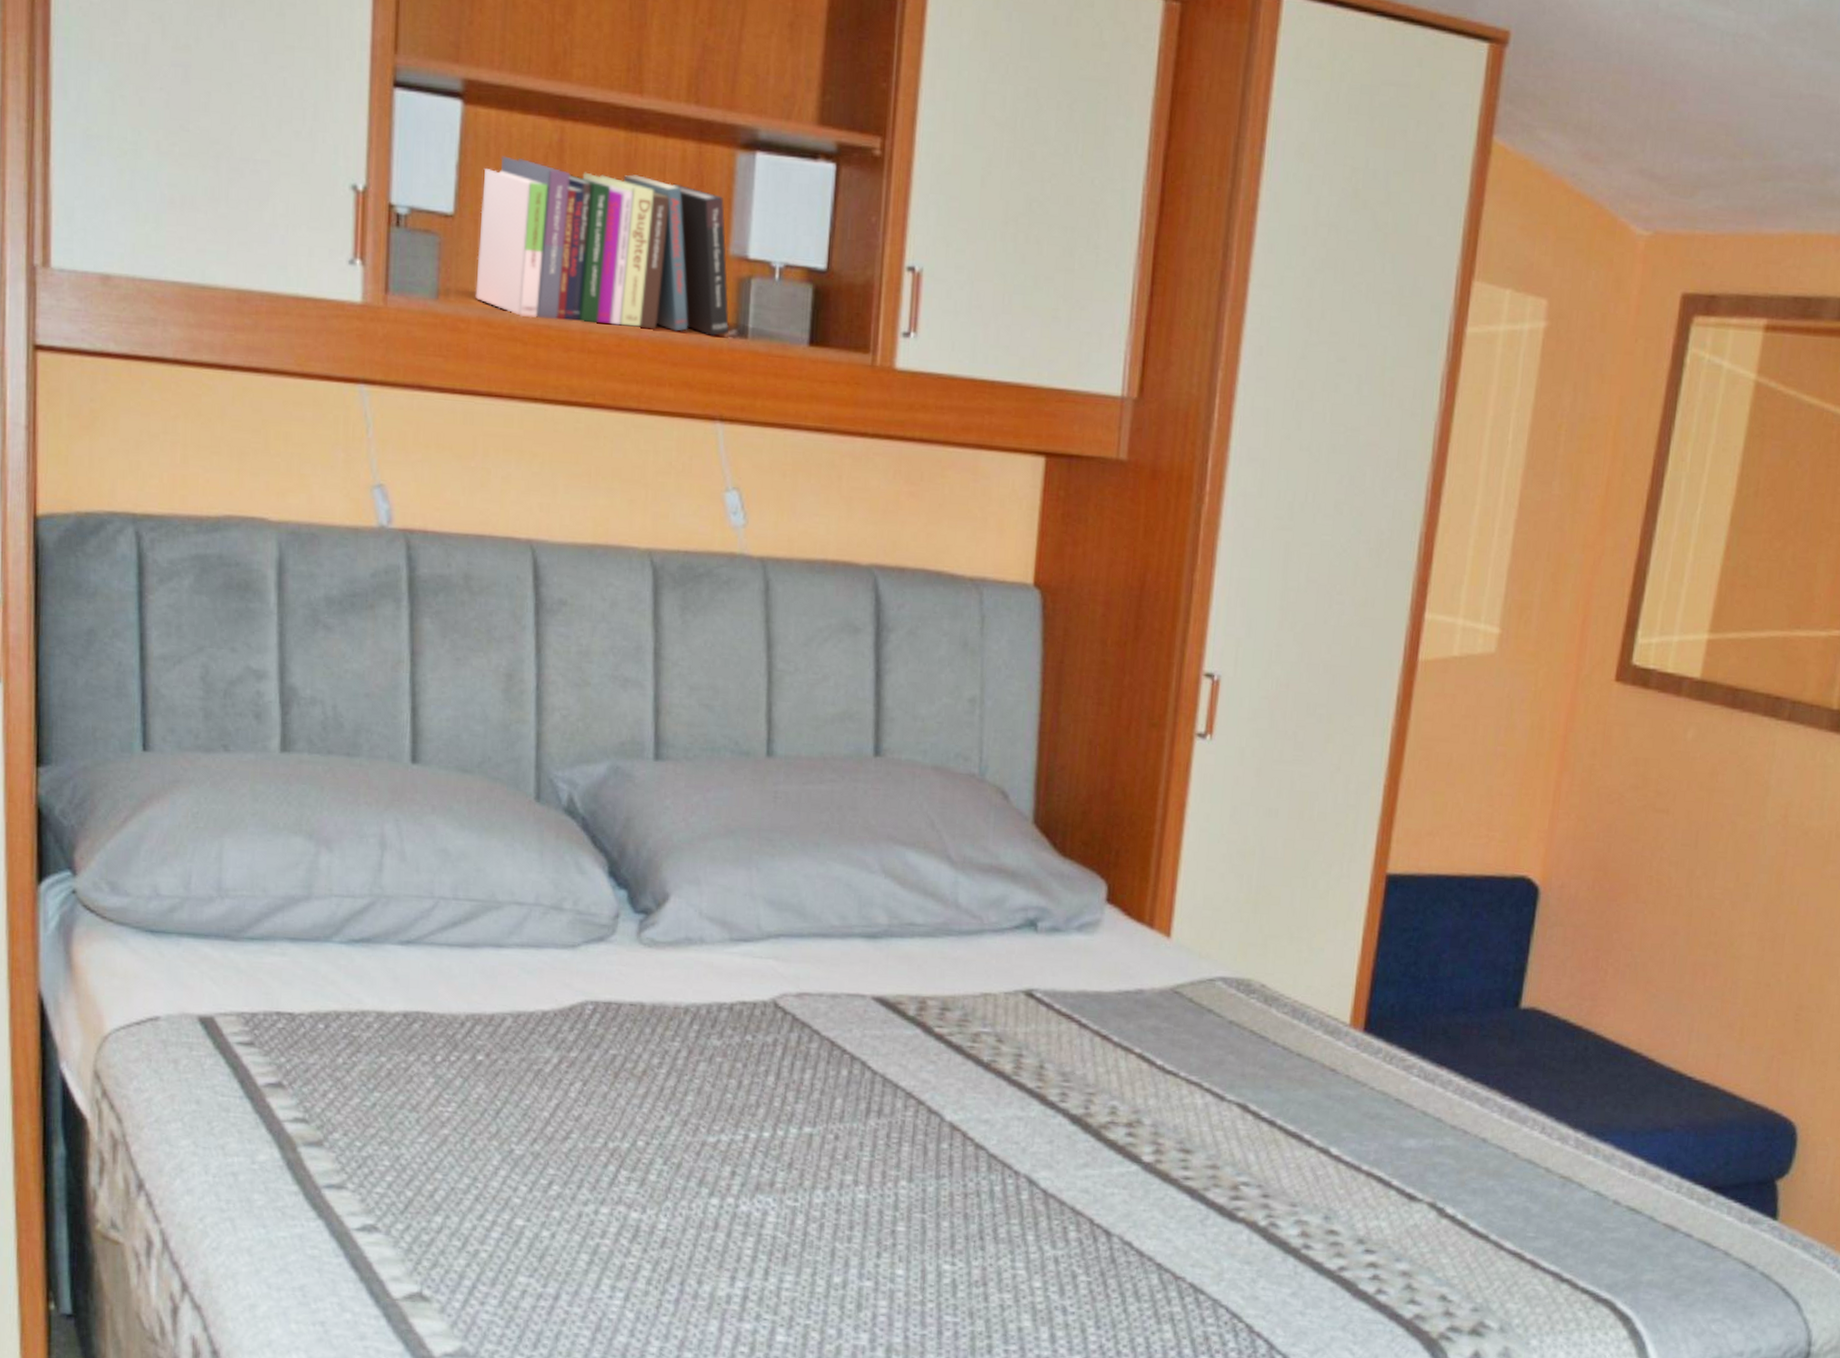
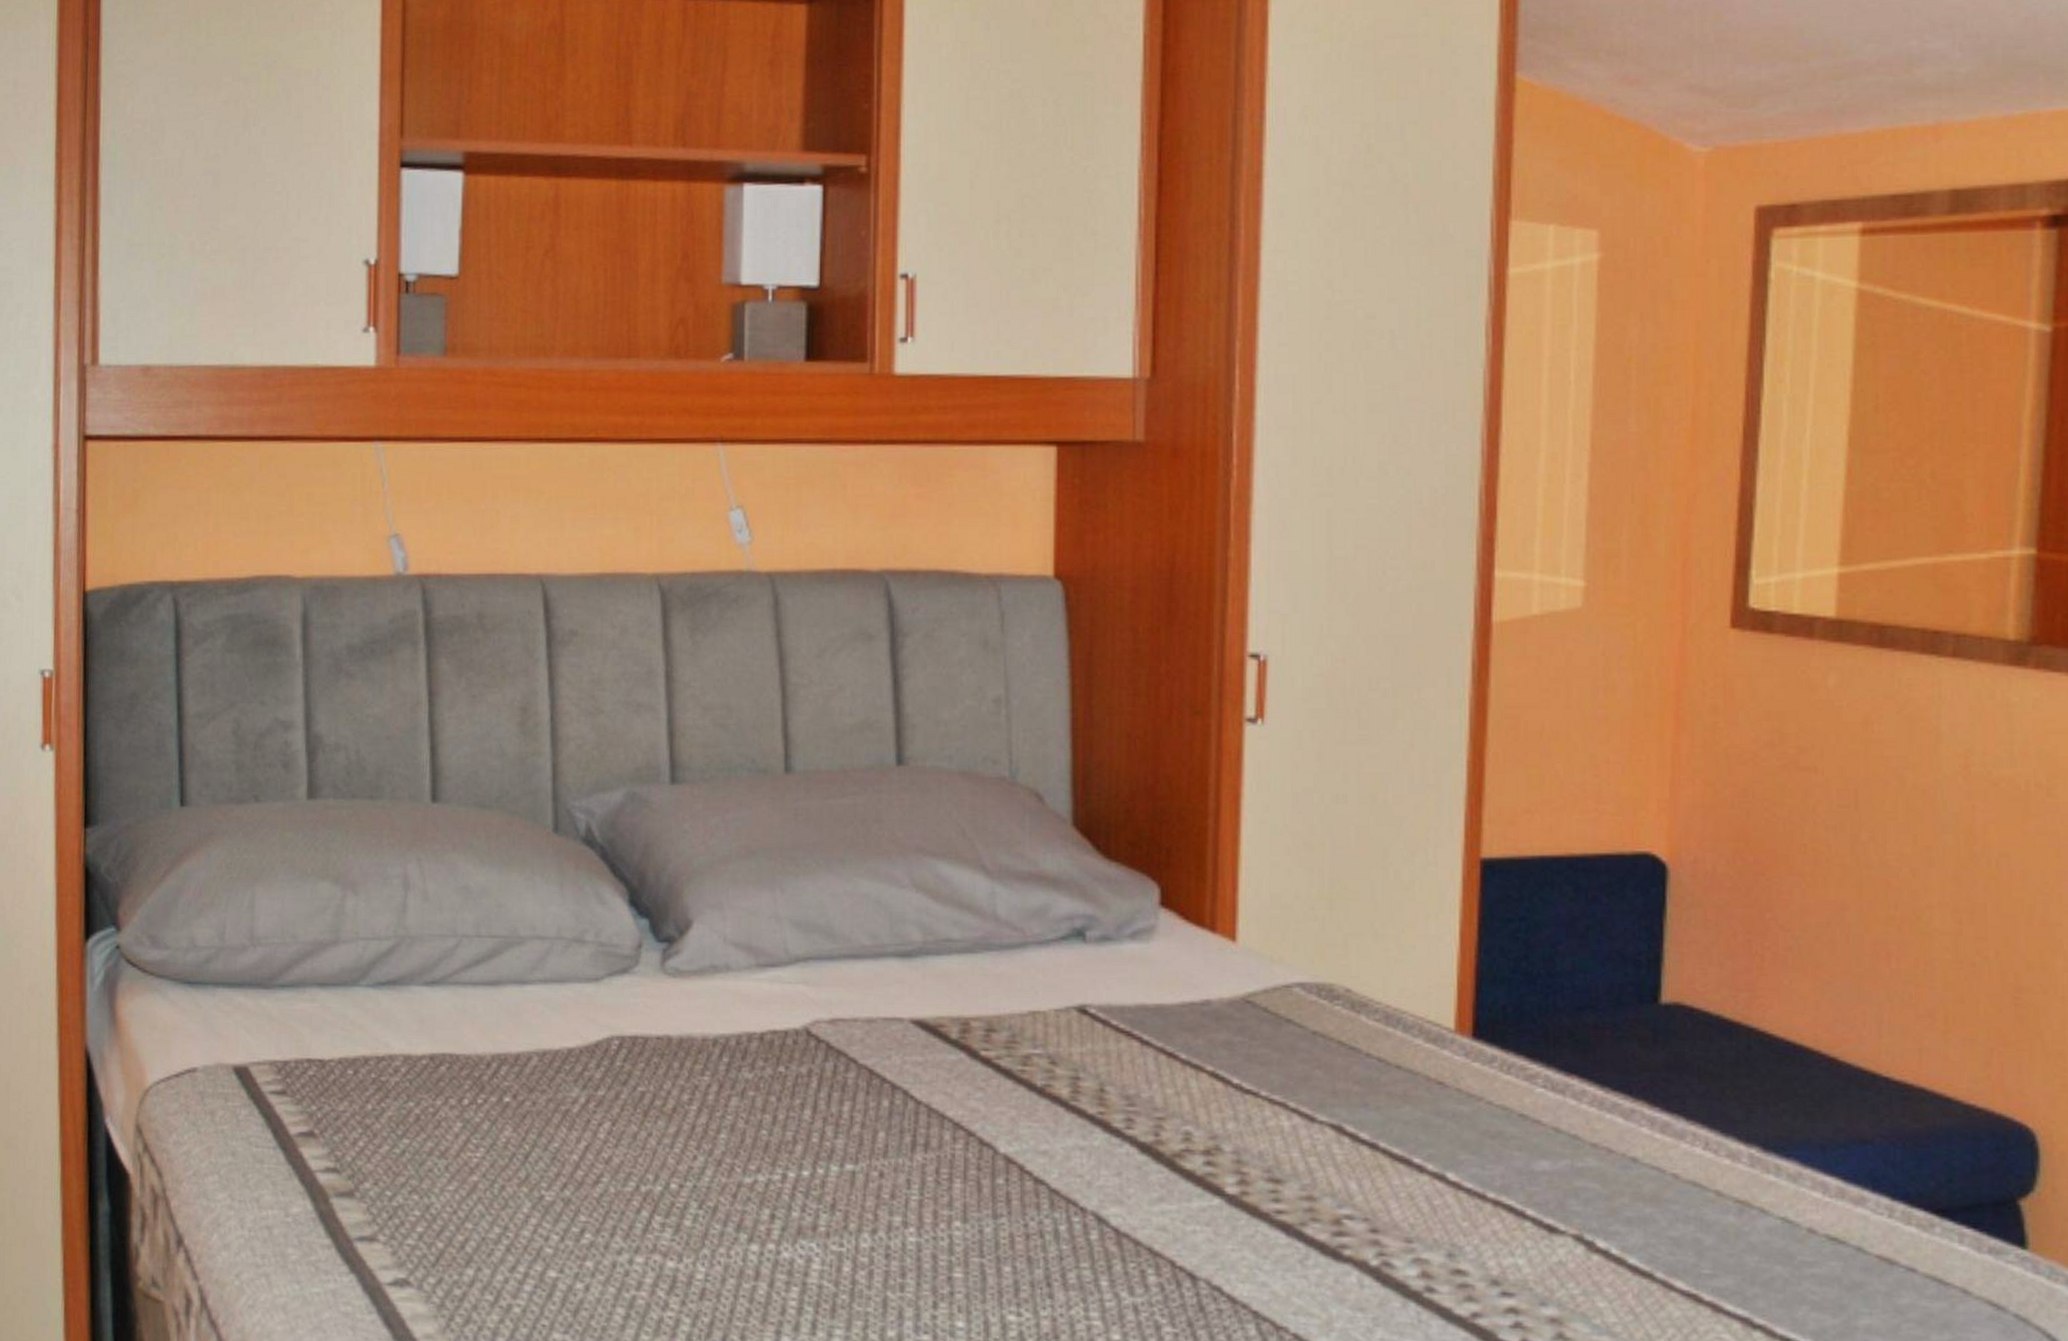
books: present [475,156,730,336] -> none [480,217,726,364]

